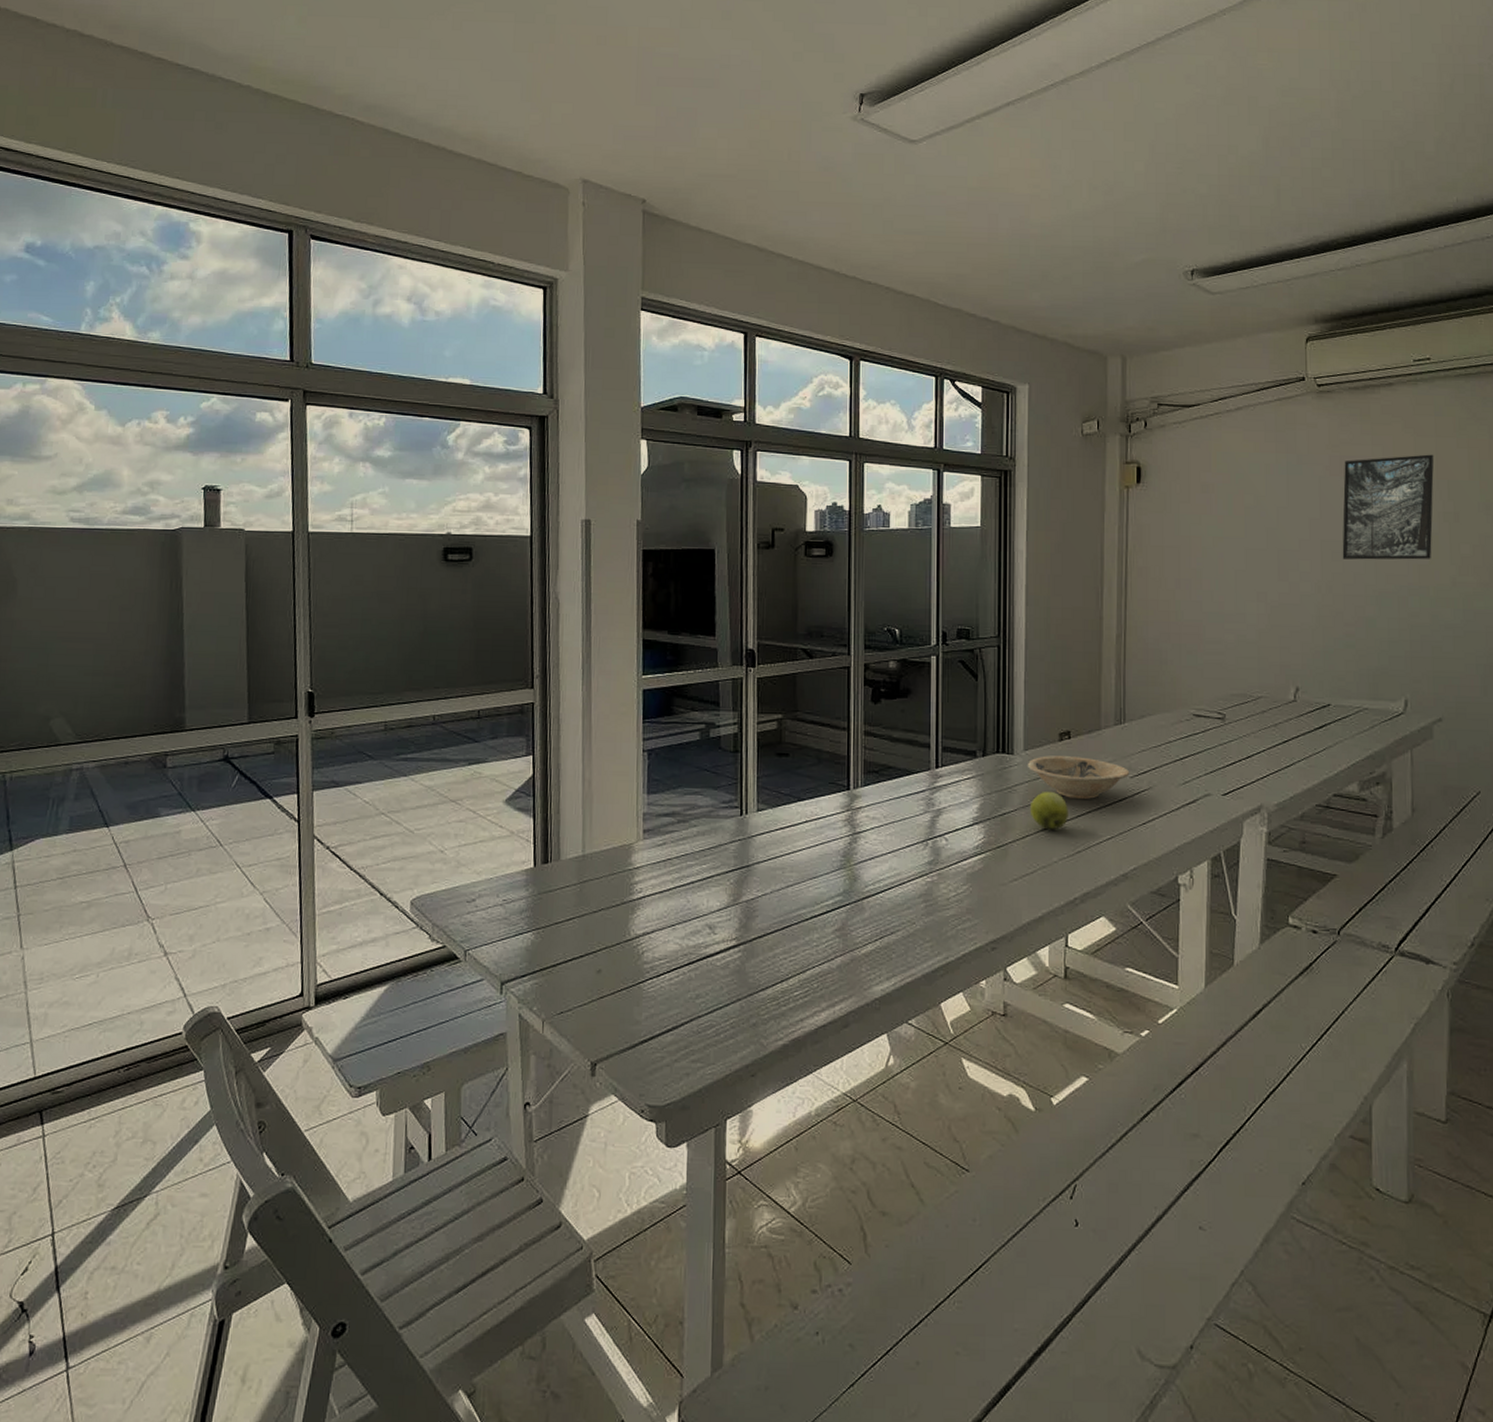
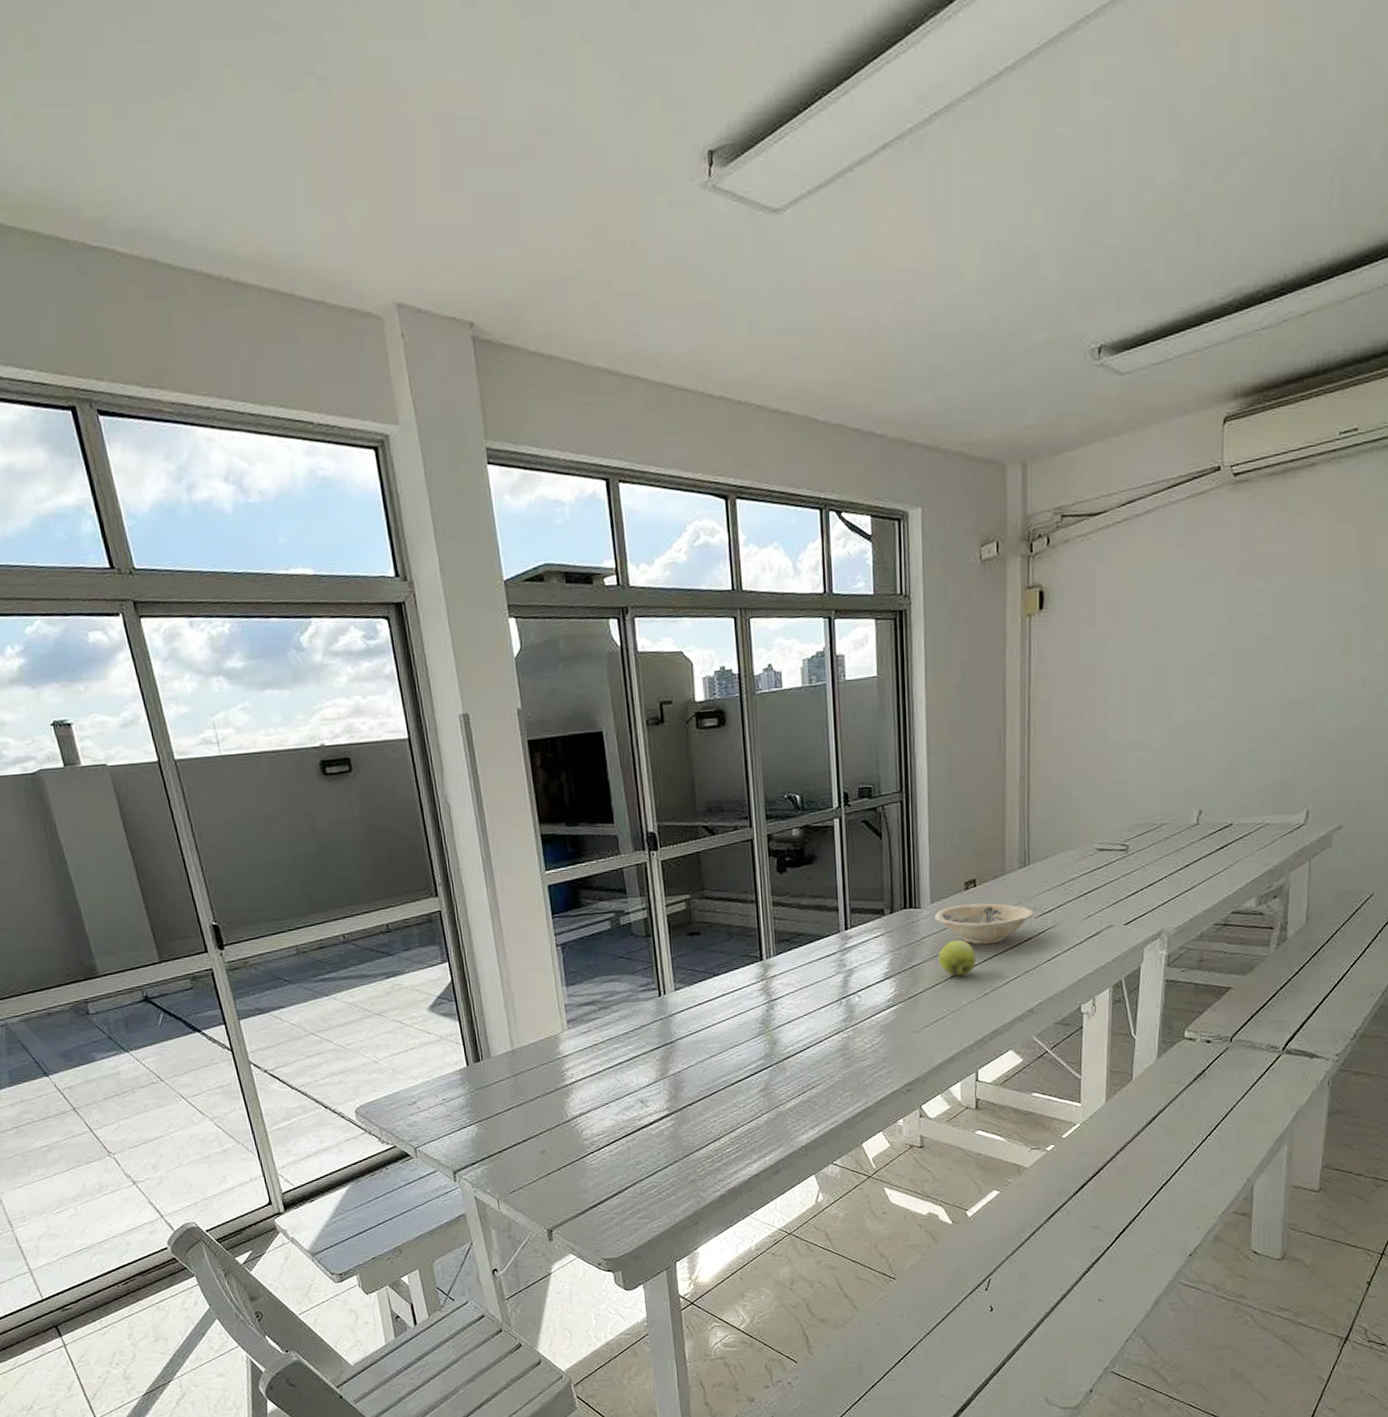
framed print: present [1342,454,1435,560] -> none [1251,542,1354,670]

